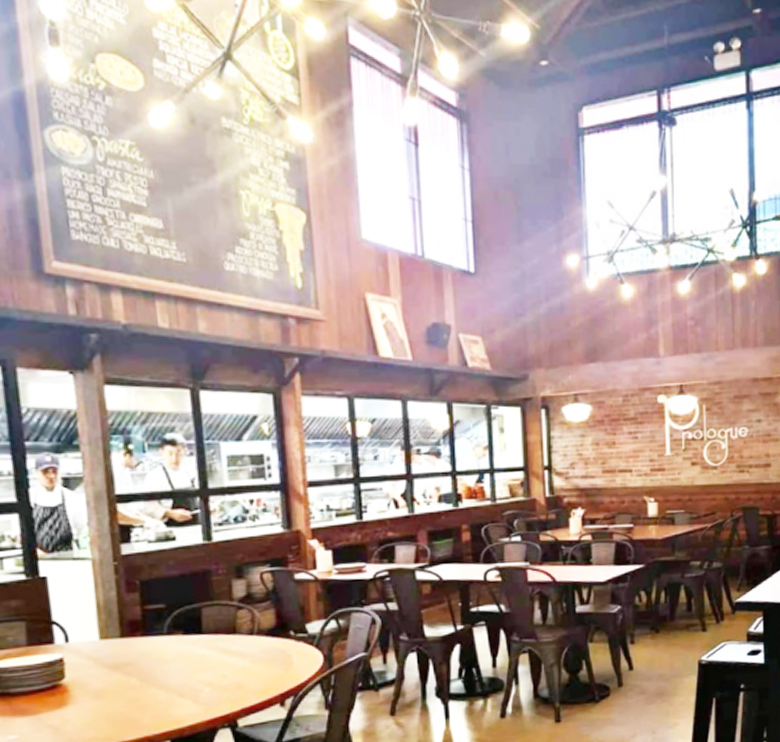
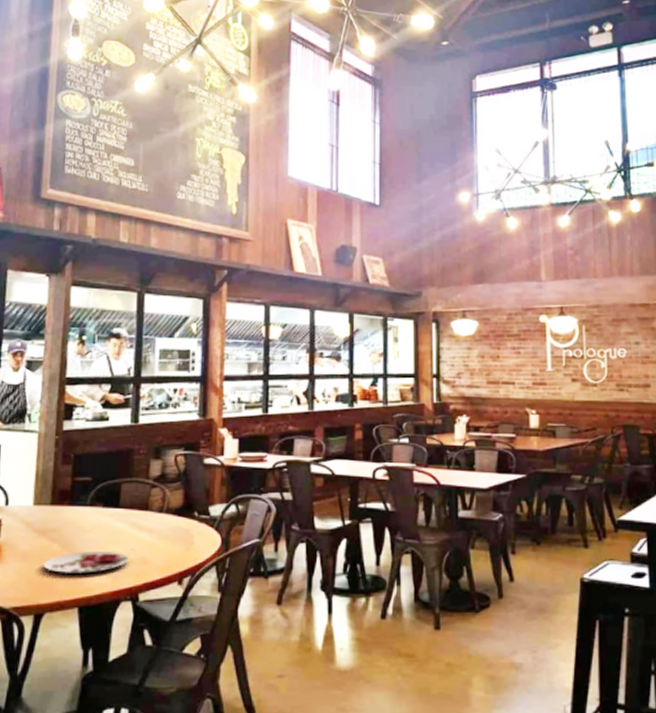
plate: none [122,680,221,708] -> present [43,551,129,573]

